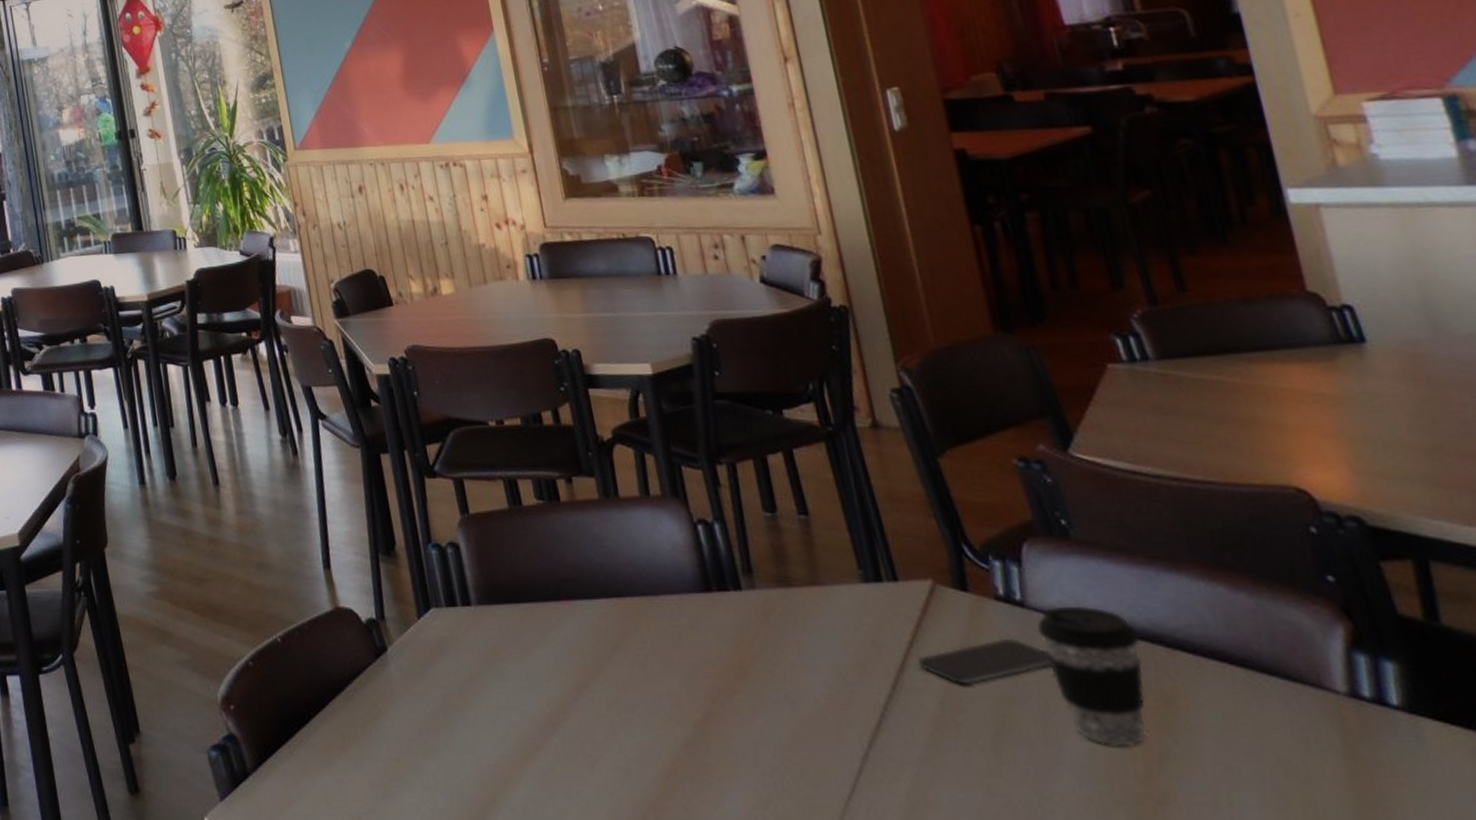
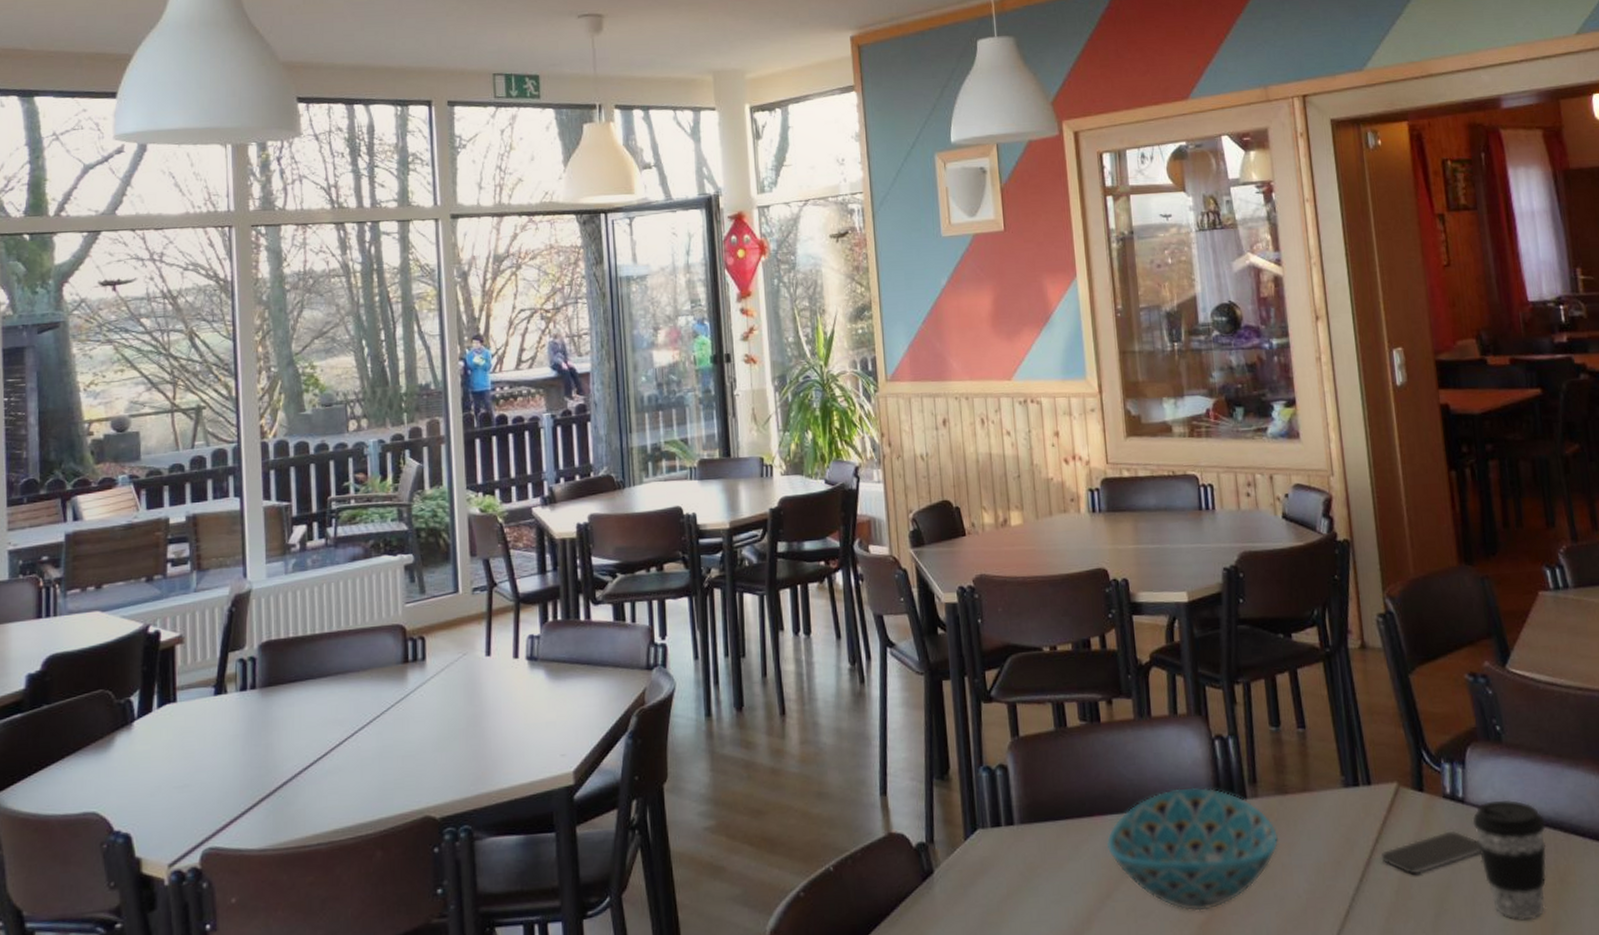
bowl: none [577,574,786,709] -> present [1106,787,1279,912]

